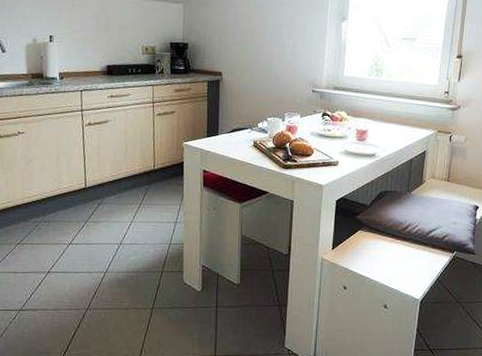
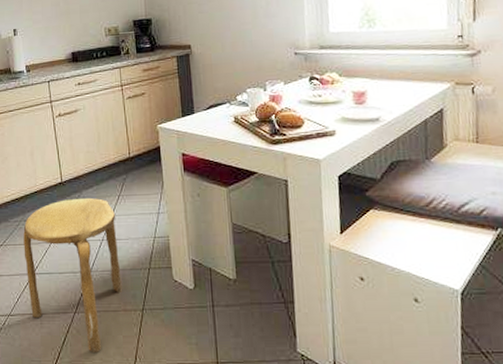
stool: none [40,204,136,346] -> present [23,197,122,352]

